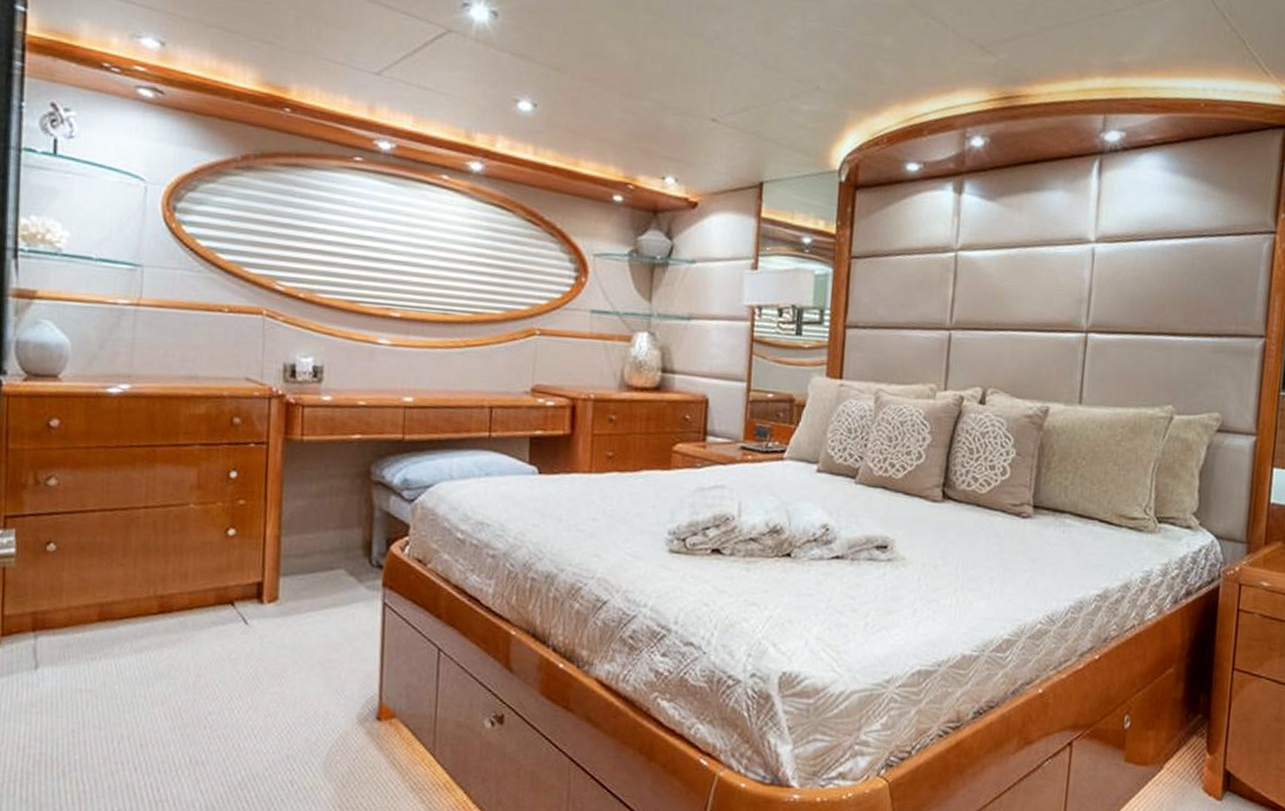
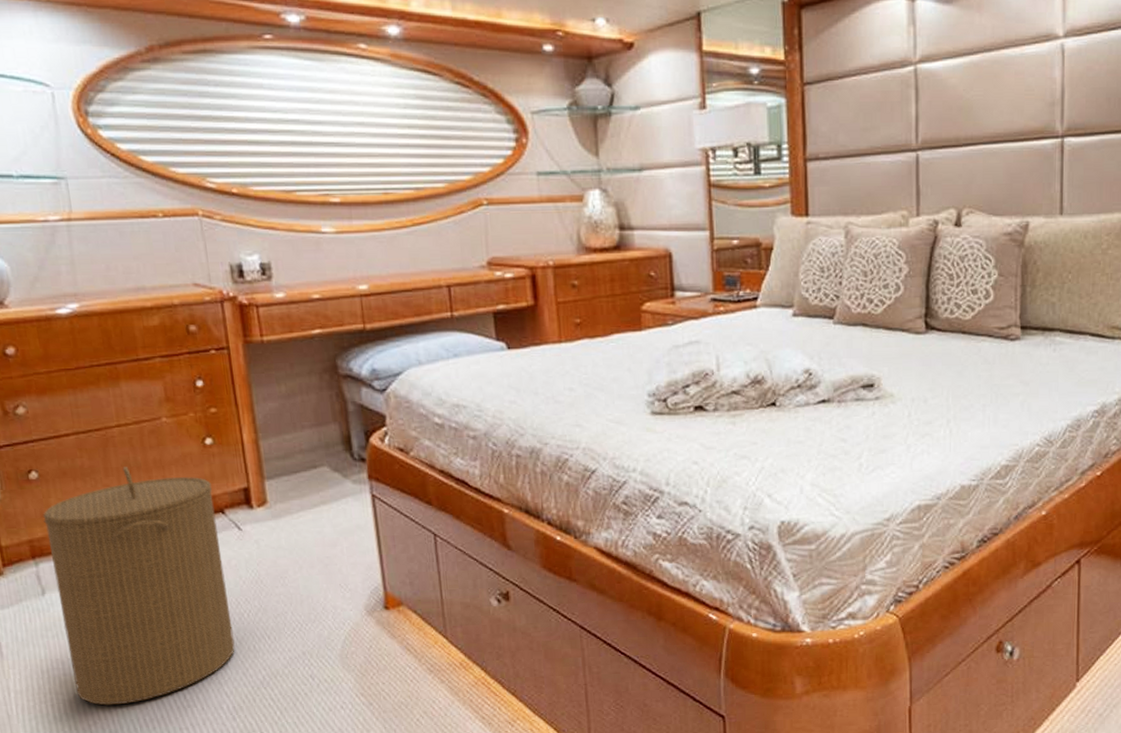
laundry hamper: none [49,548,226,792] -> present [43,467,235,706]

